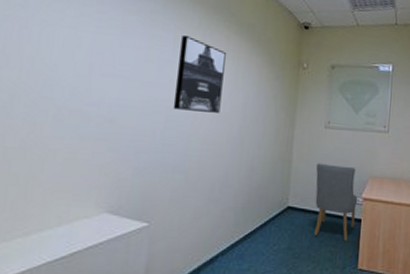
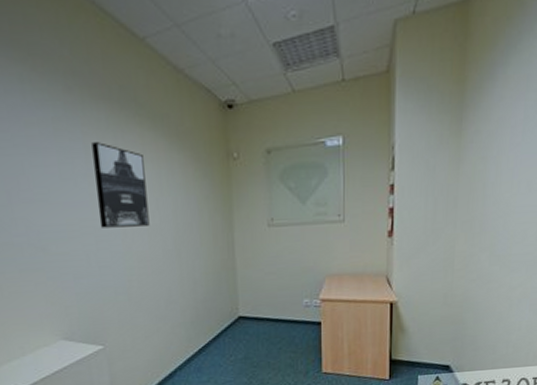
chair: present [313,163,358,241] -> none [264,266,315,346]

